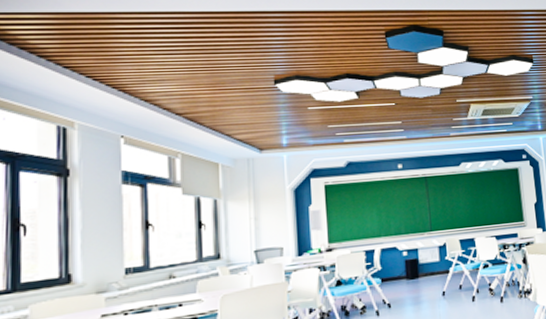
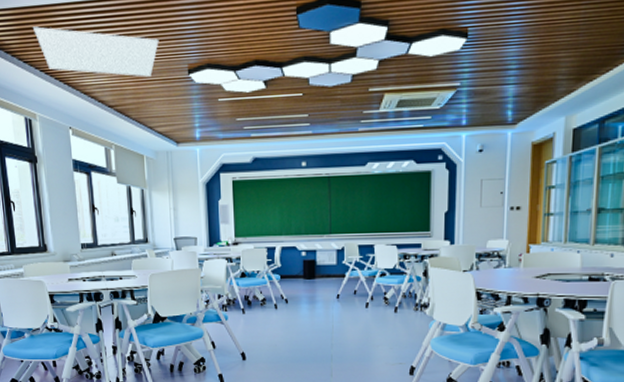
light panel: none [82,32,242,86] -> present [33,26,159,77]

